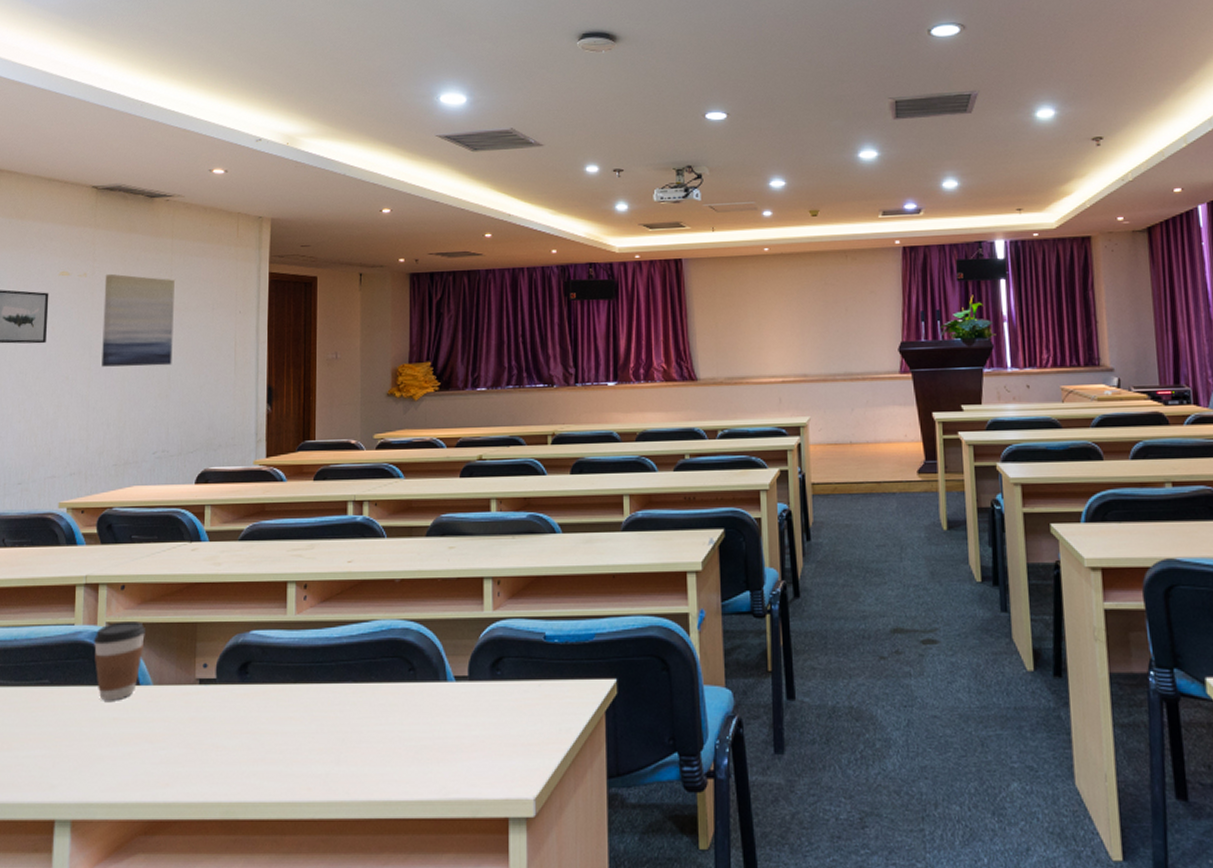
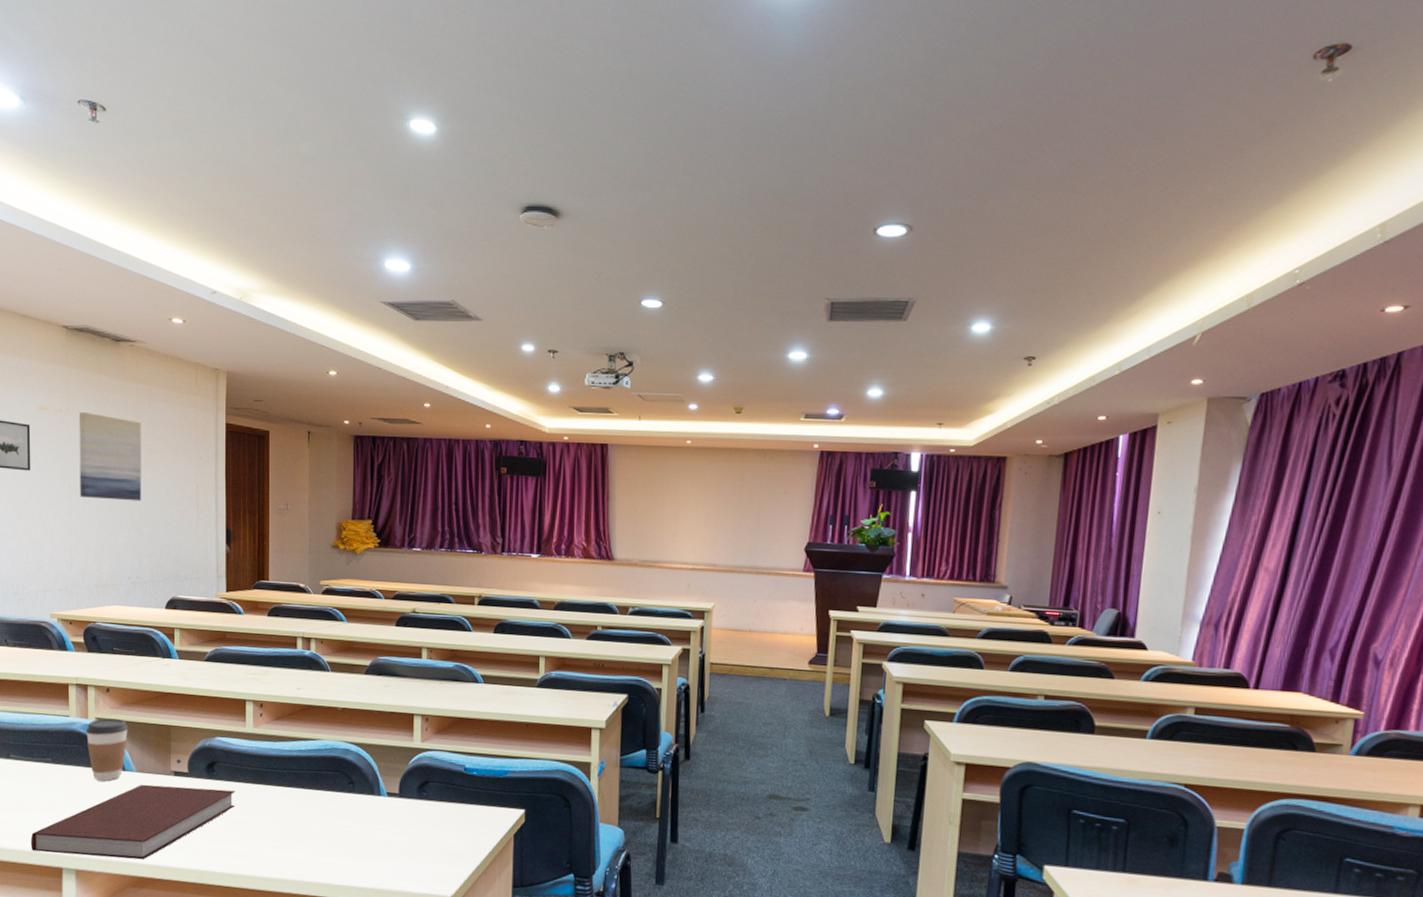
notebook: none [16,695,274,802] -> present [30,784,236,860]

